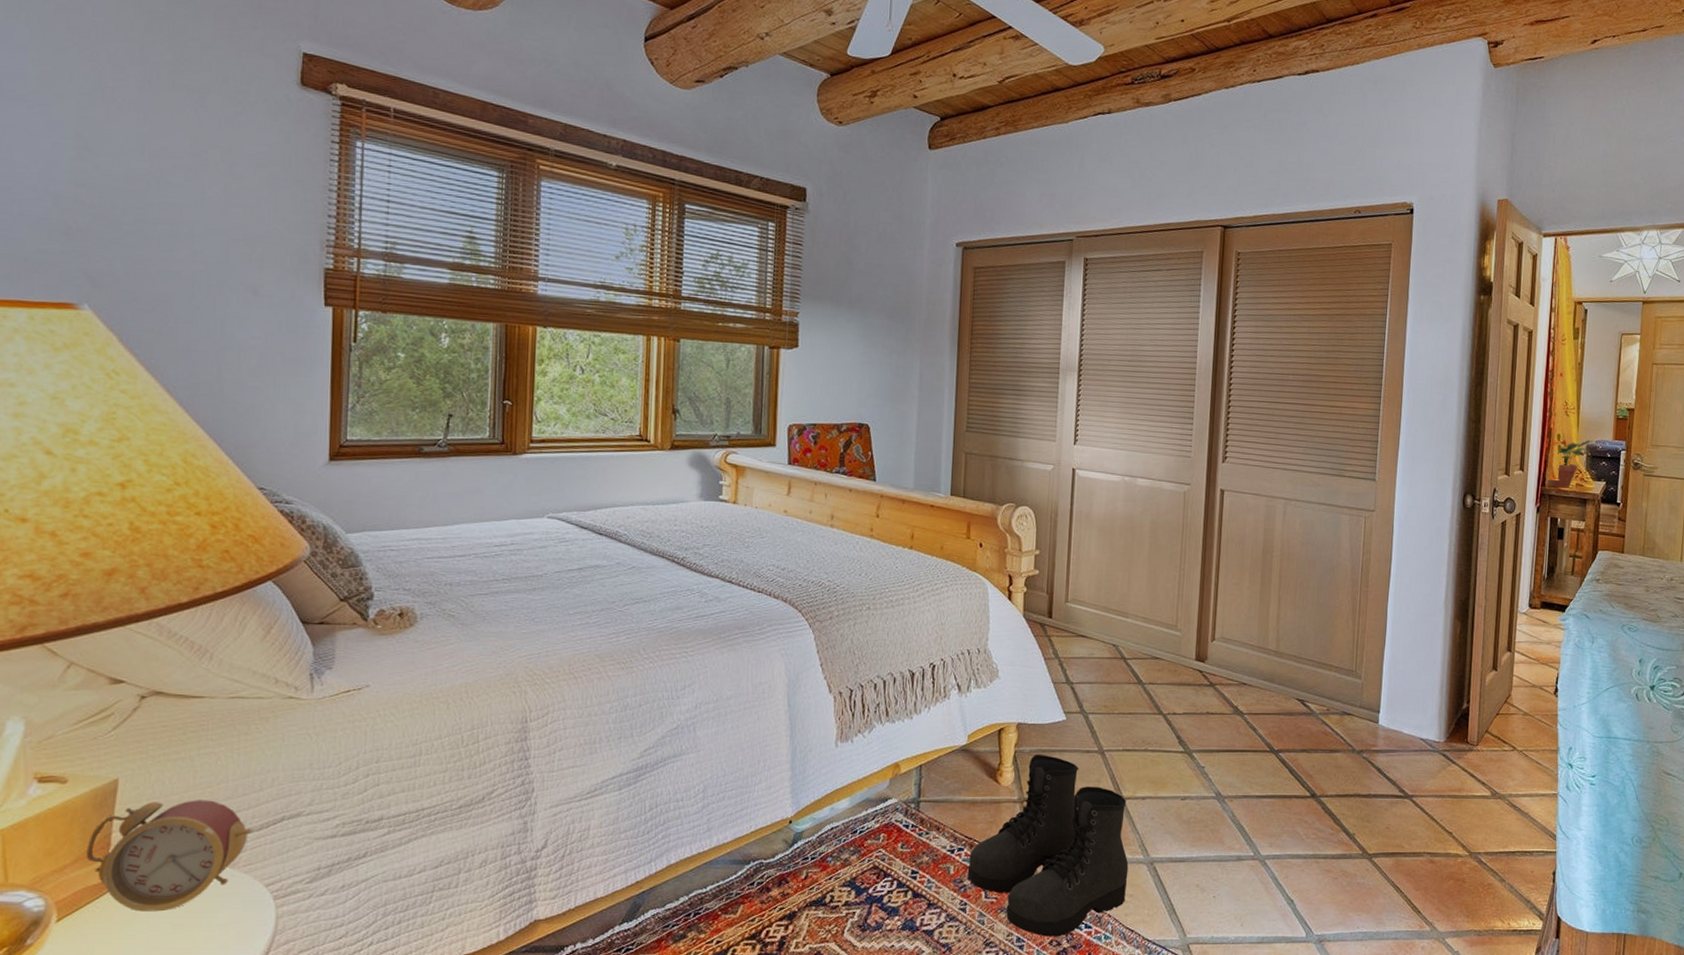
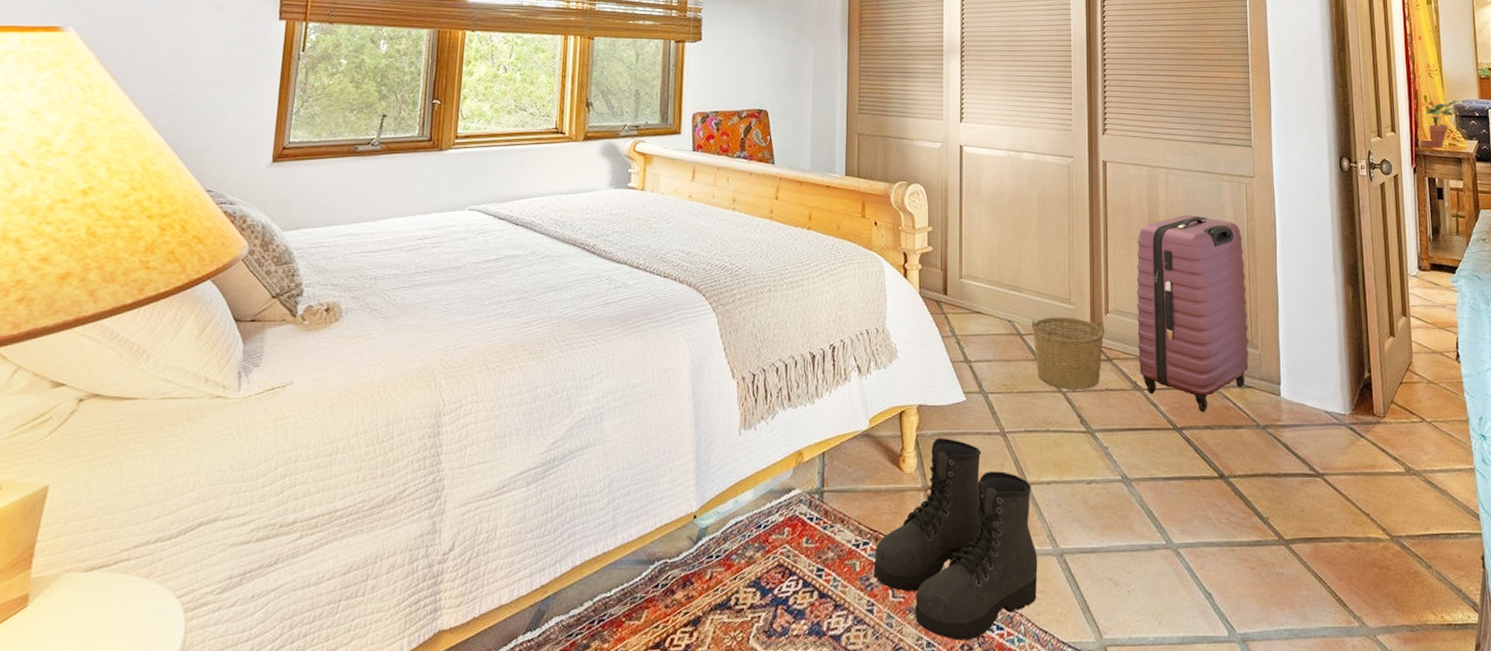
alarm clock: present [86,800,252,912] -> none [9,506,170,628]
basket: none [1136,643,1210,712] -> present [1031,317,1105,389]
suitcase: none [1241,546,1356,737] -> present [1136,214,1249,413]

